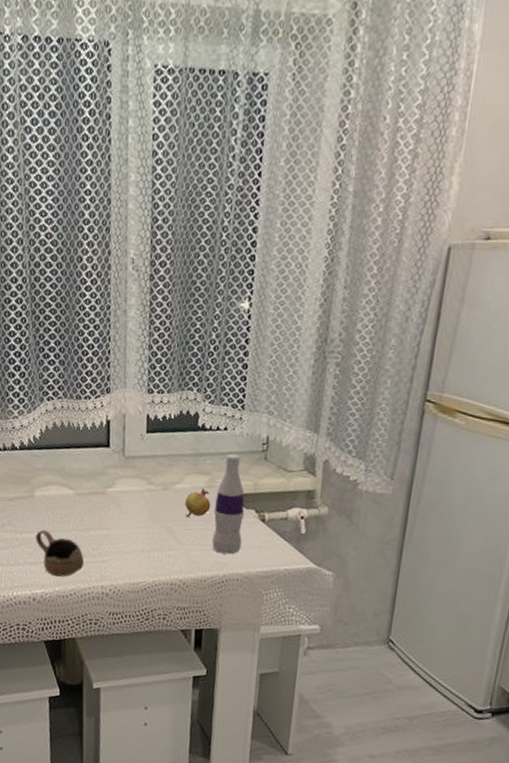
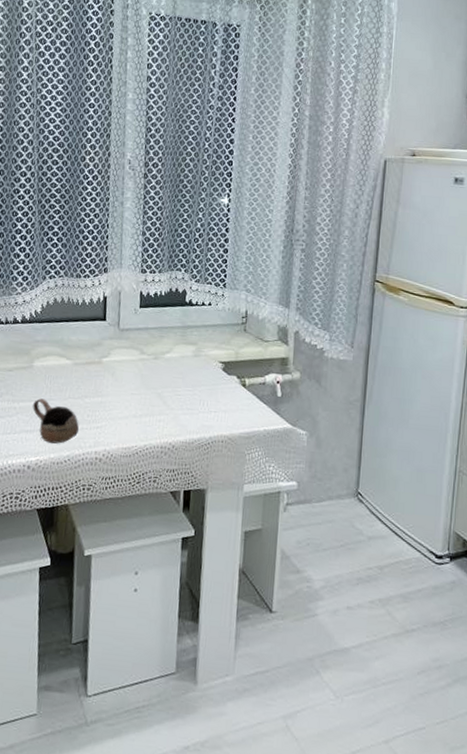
fruit: present [185,488,211,518] -> none [174,357,198,385]
bottle: present [212,453,245,554] -> none [198,326,228,418]

